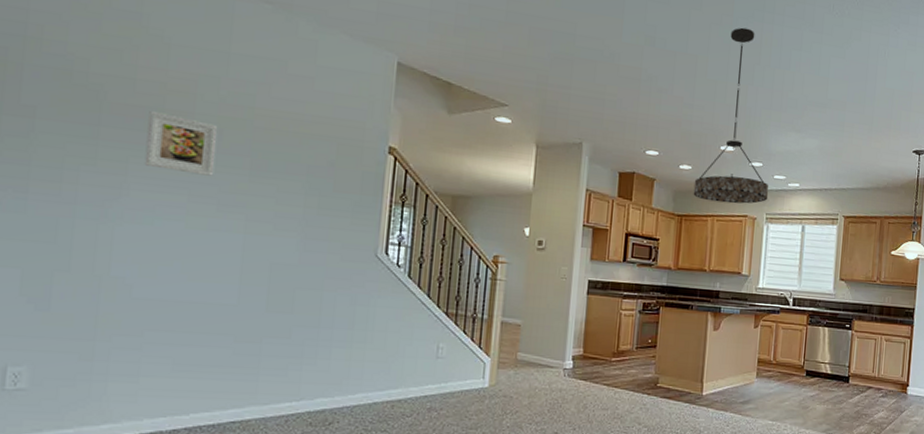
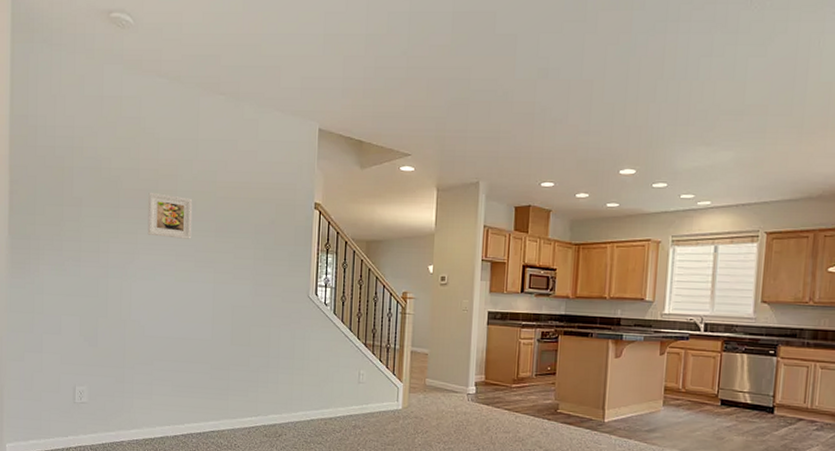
chandelier: present [693,27,769,204] -> none [591,43,675,228]

